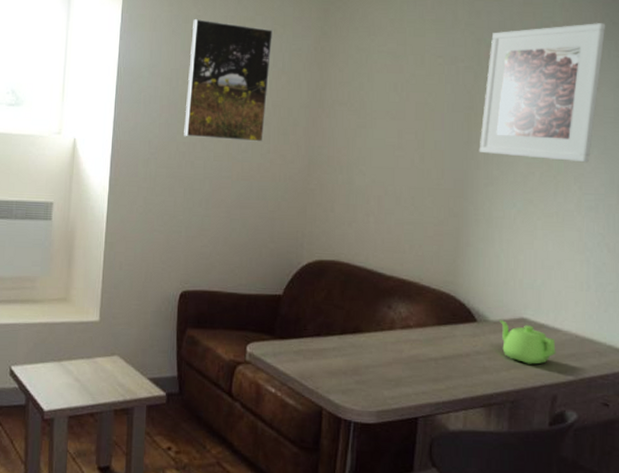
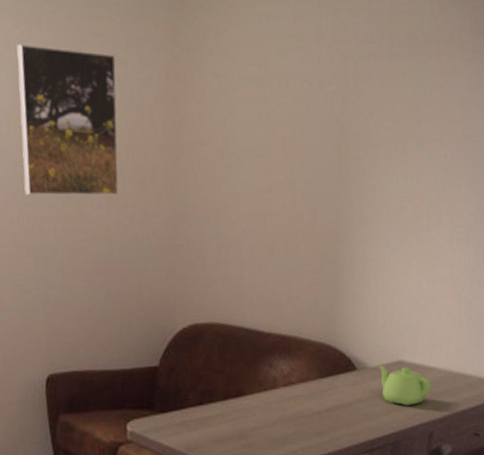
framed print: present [479,23,606,163] -> none [351,32,475,193]

